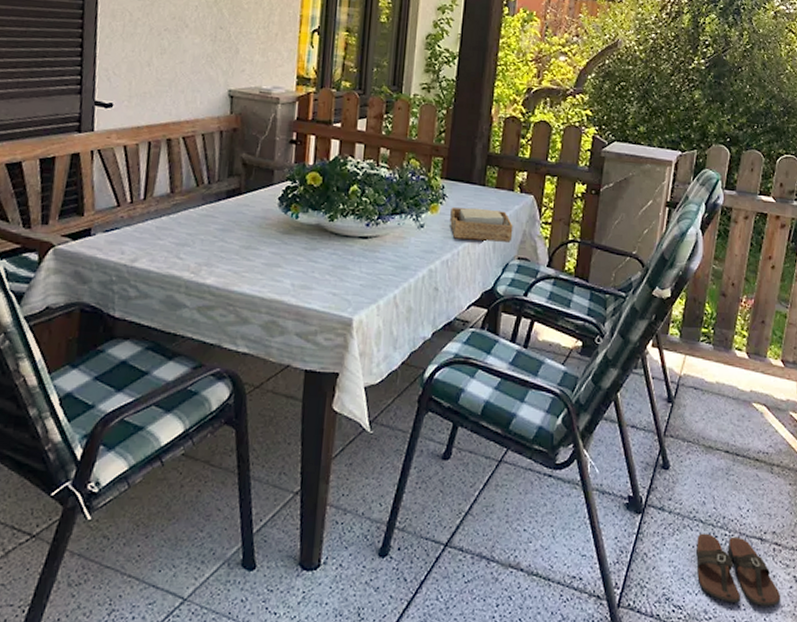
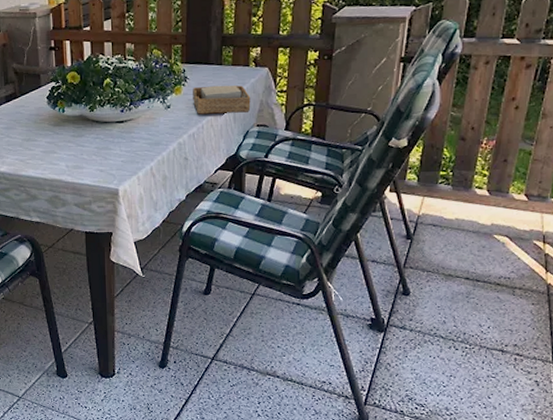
flip-flop: present [696,533,781,606] -> none [437,346,522,405]

